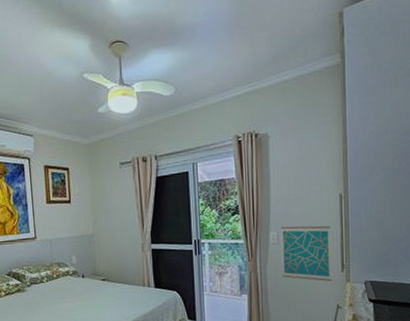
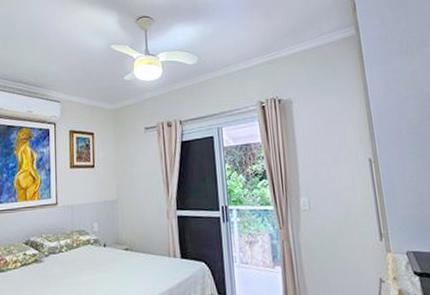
wall art: present [280,225,332,282] -> none [310,191,371,252]

